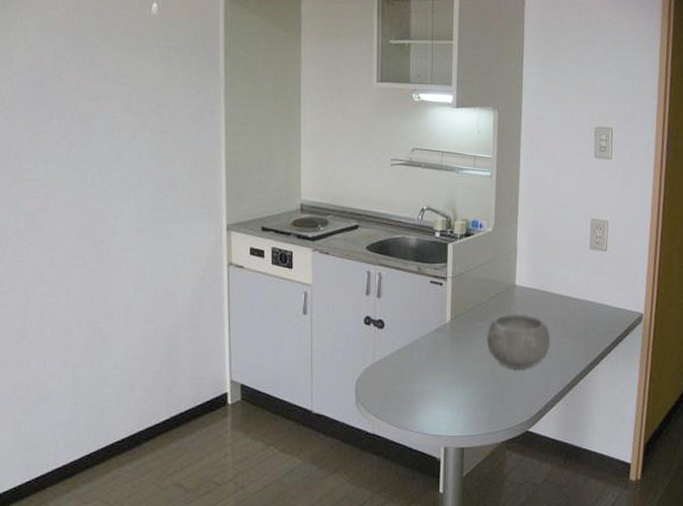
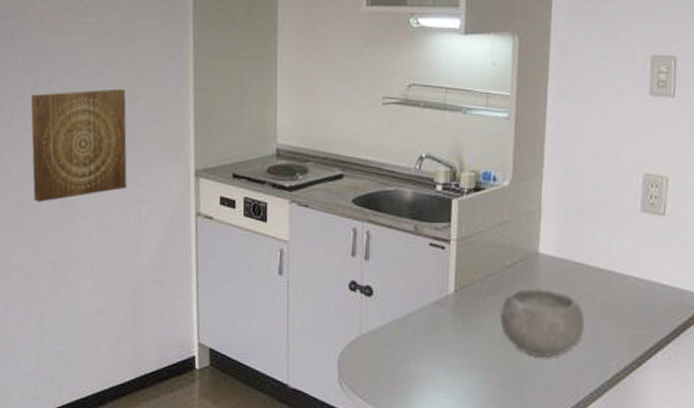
wall art: none [65,151,162,258] -> present [30,88,127,202]

